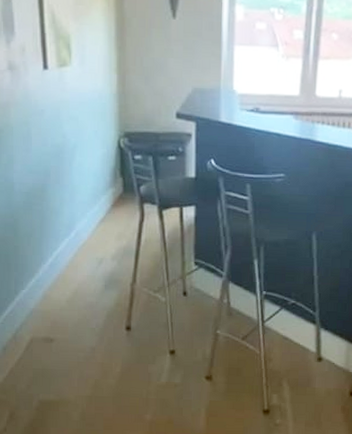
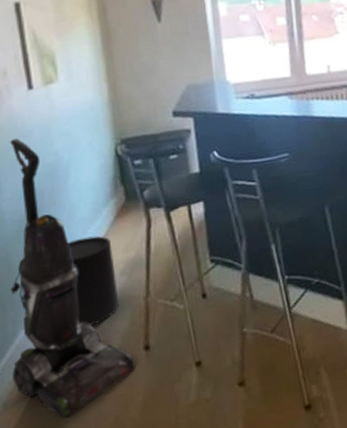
vacuum cleaner: none [12,116,116,372] -> present [10,139,136,419]
trash can: none [68,219,108,299] -> present [68,235,120,326]

